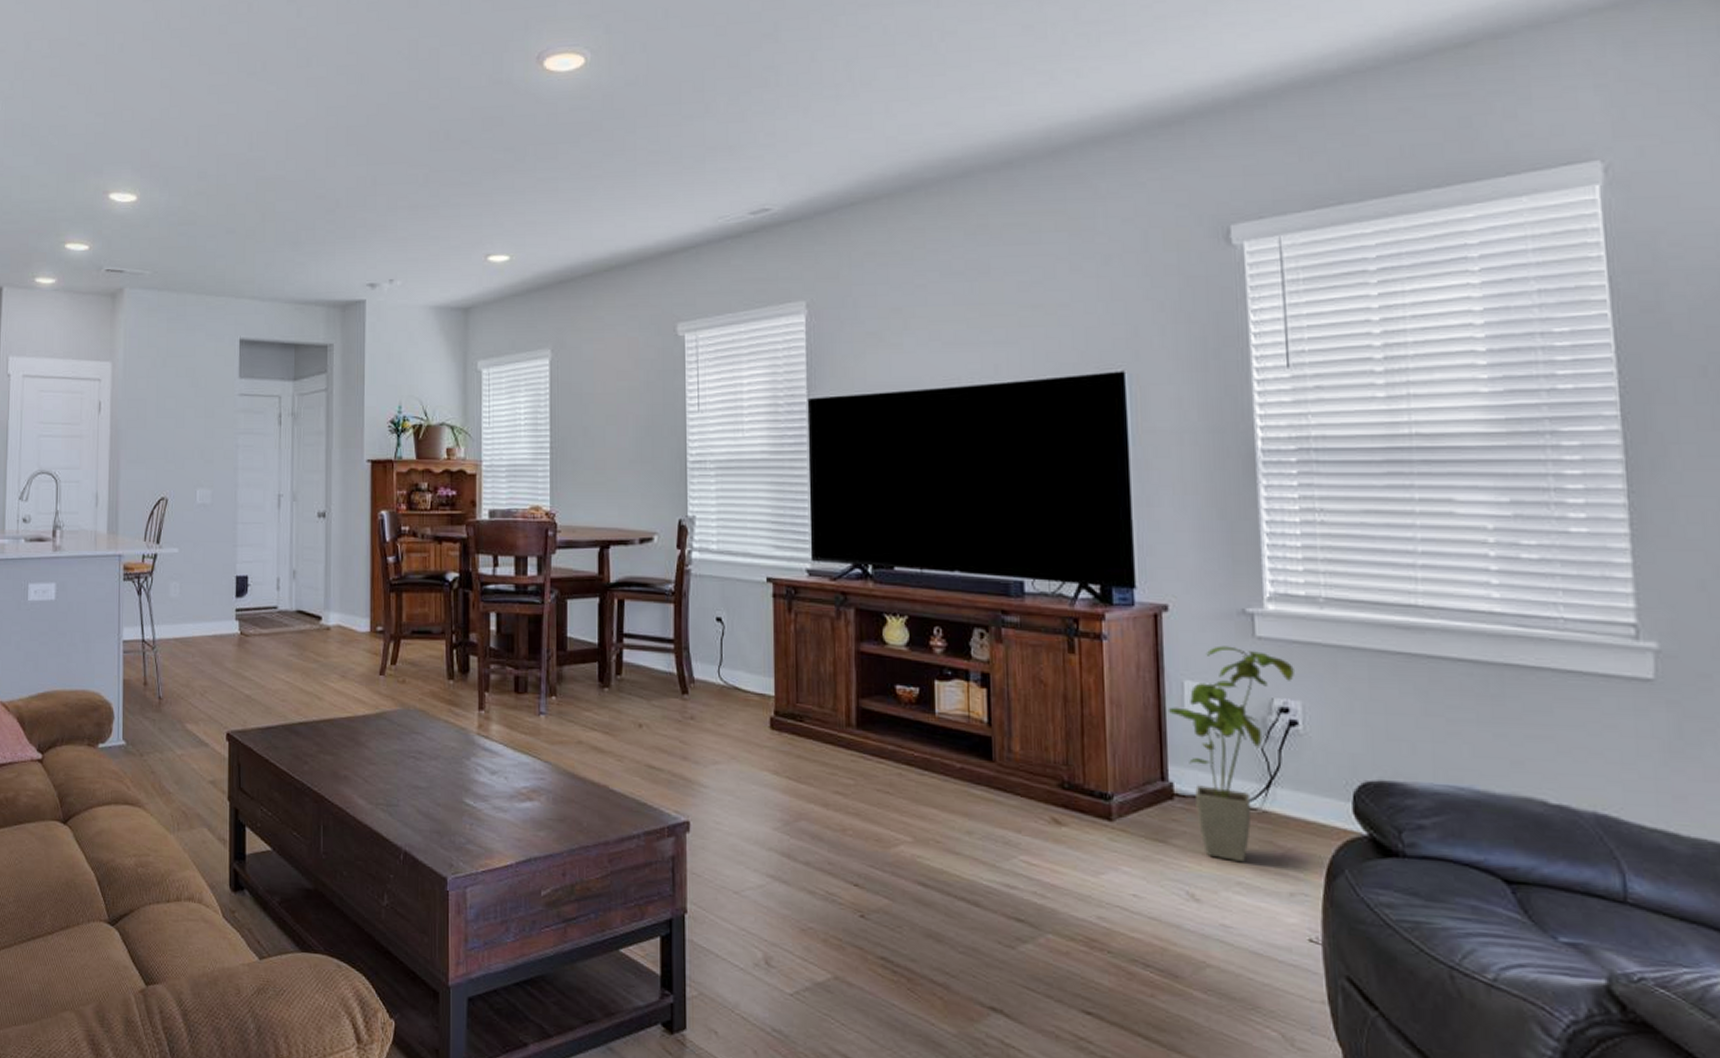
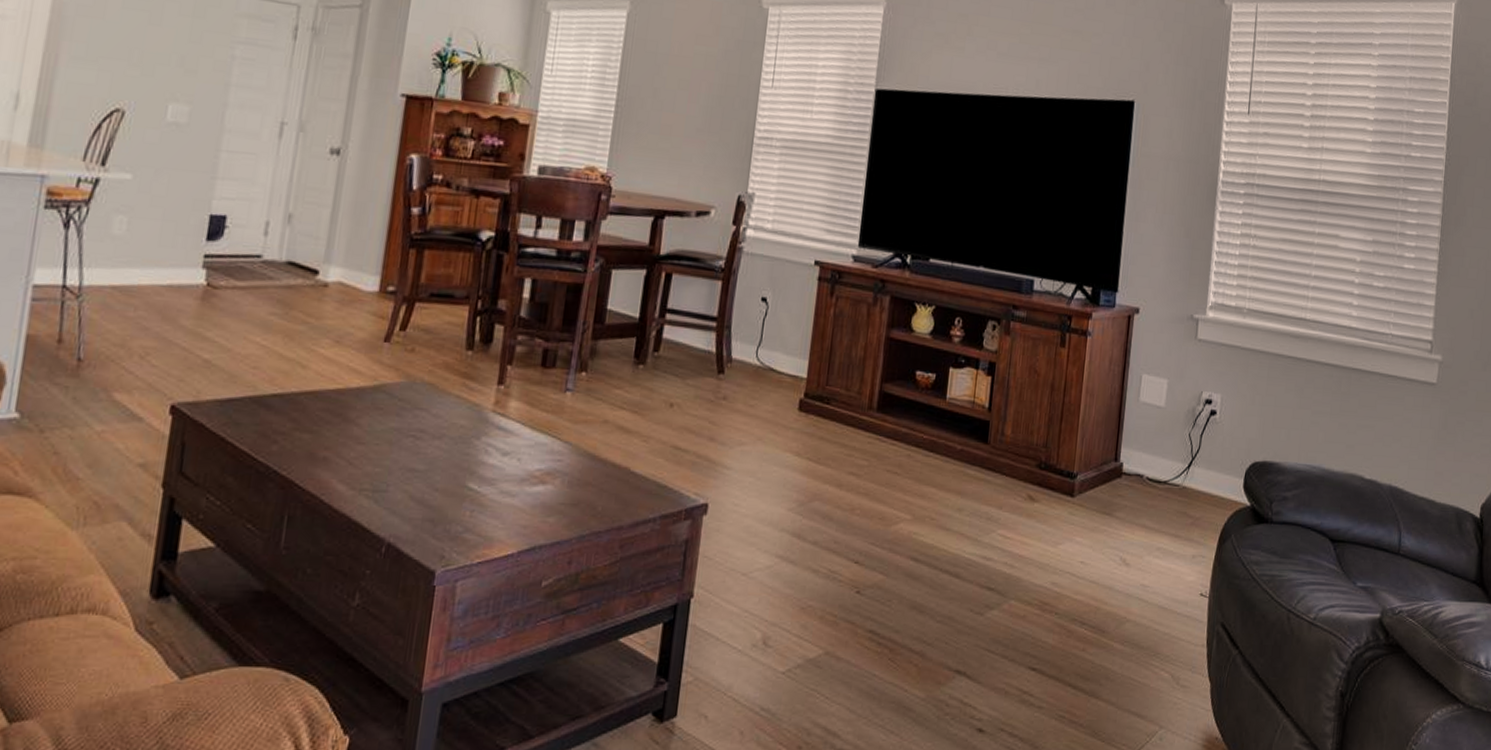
house plant: present [1168,646,1294,861] -> none [1127,345,1220,530]

